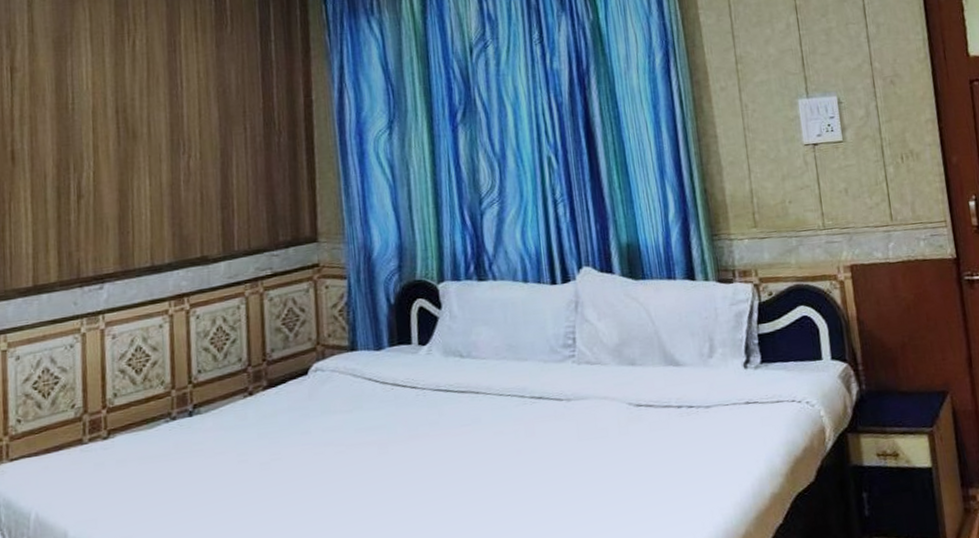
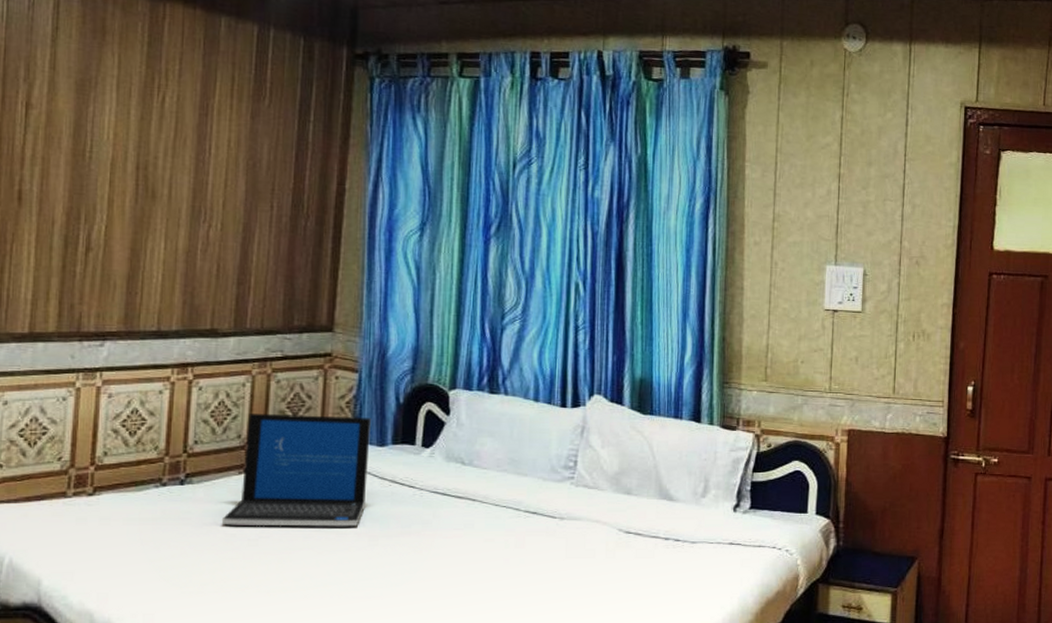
laptop: none [232,322,371,452] -> present [221,412,372,527]

